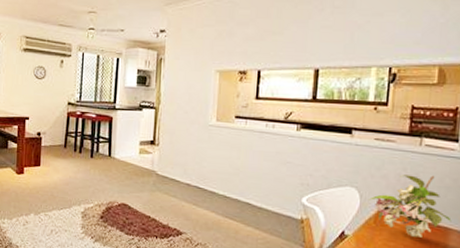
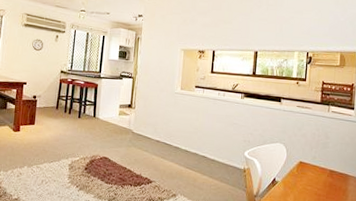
plant: present [368,174,452,238] -> none [292,134,350,182]

